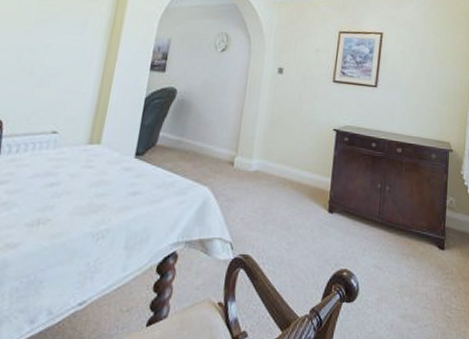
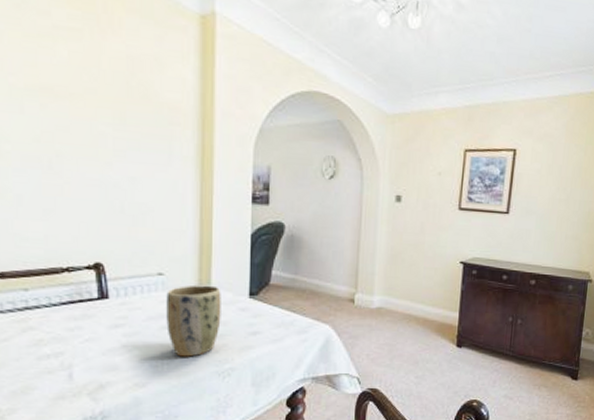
plant pot: none [50,143,110,217] -> present [166,284,221,357]

